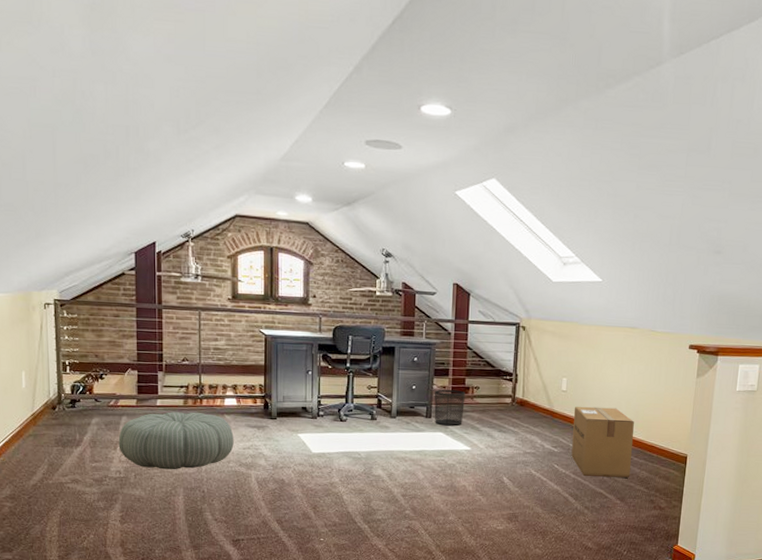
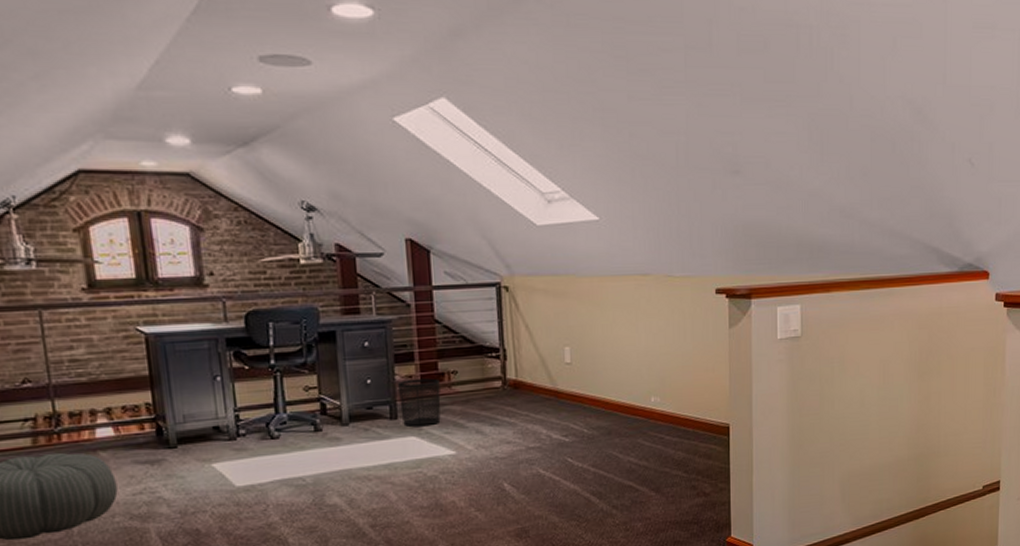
box: present [571,406,634,478] -> none [583,377,664,468]

